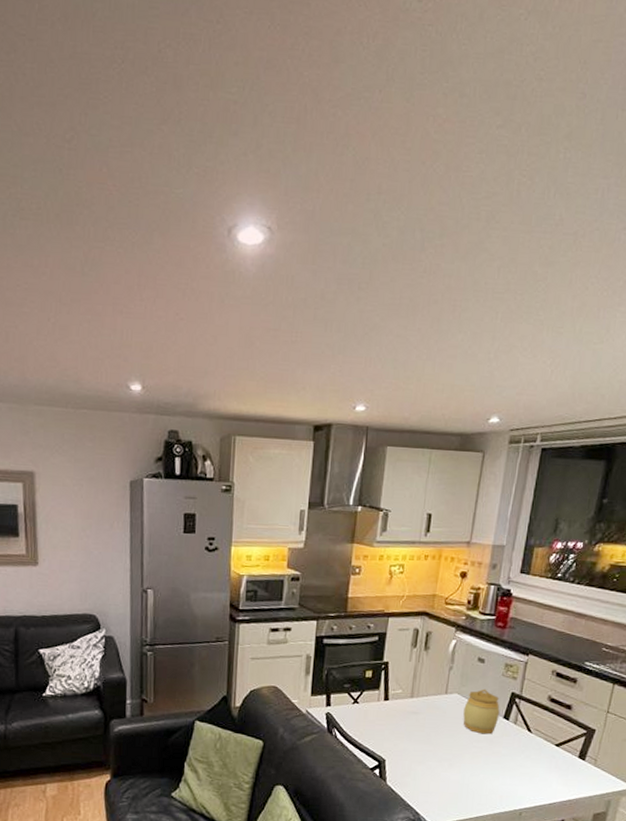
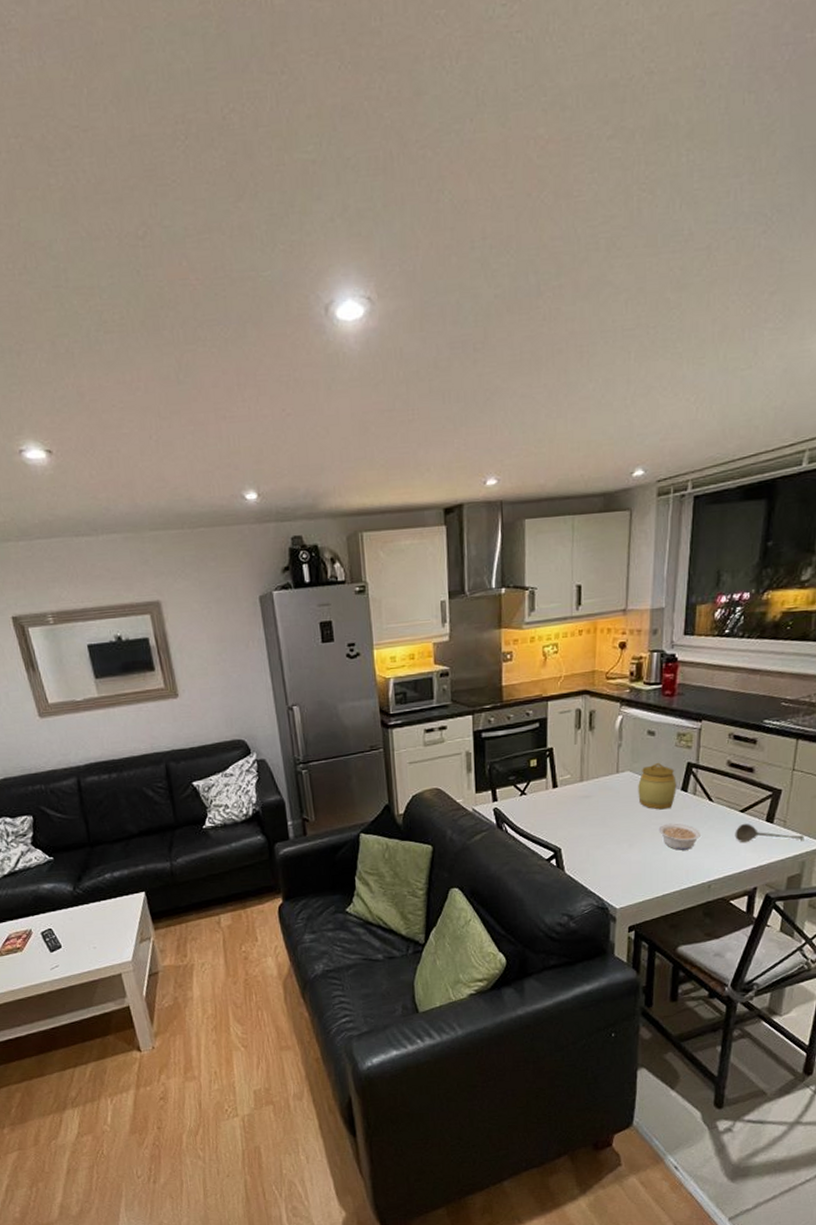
legume: none [478,748,517,776] -> present [658,823,700,850]
soupspoon: none [548,757,612,780] -> present [735,823,805,842]

